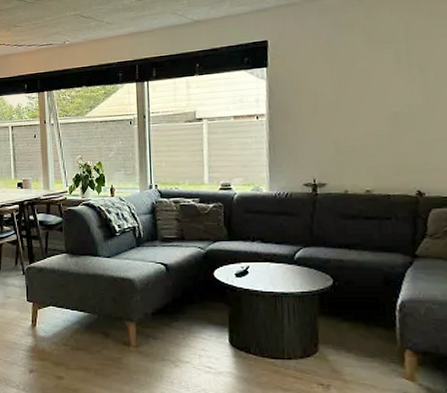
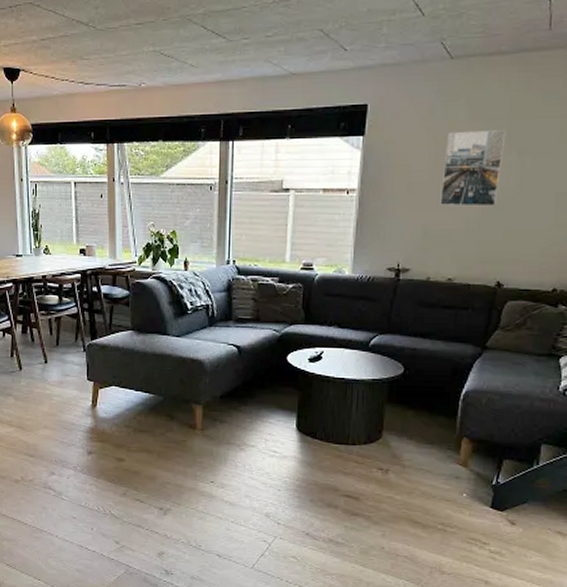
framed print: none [347,51,405,123] -> present [440,130,506,207]

